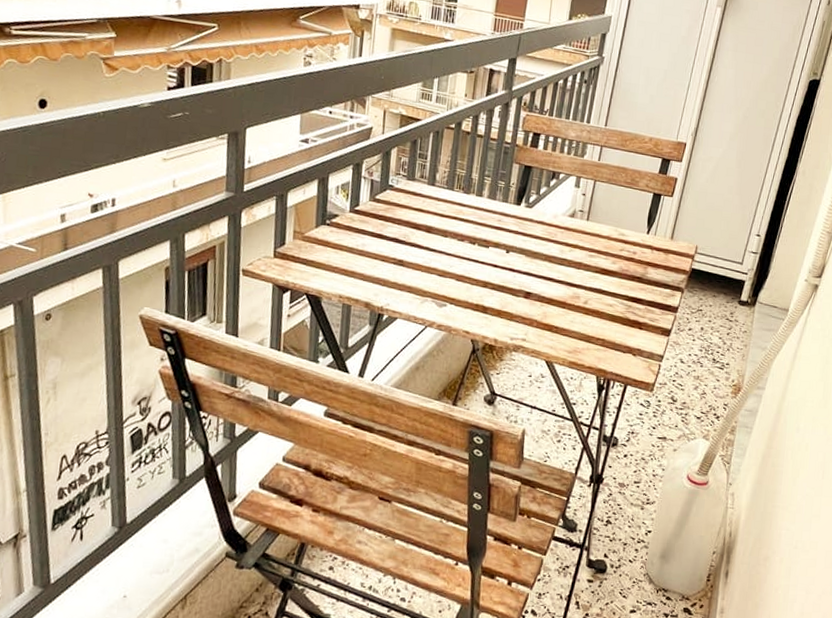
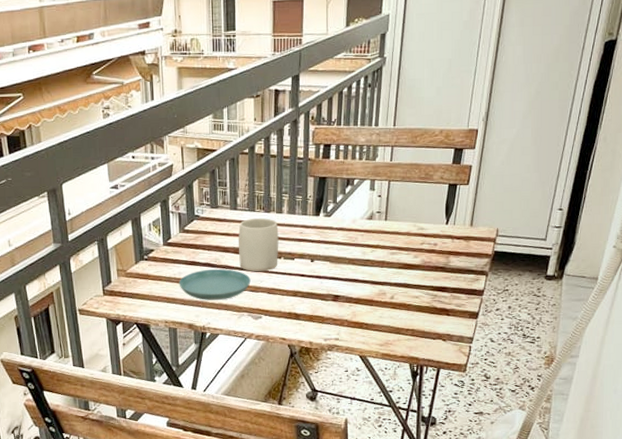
saucer: none [360,245,440,281] -> present [179,268,251,300]
mug: none [430,197,476,256] -> present [238,217,279,272]

